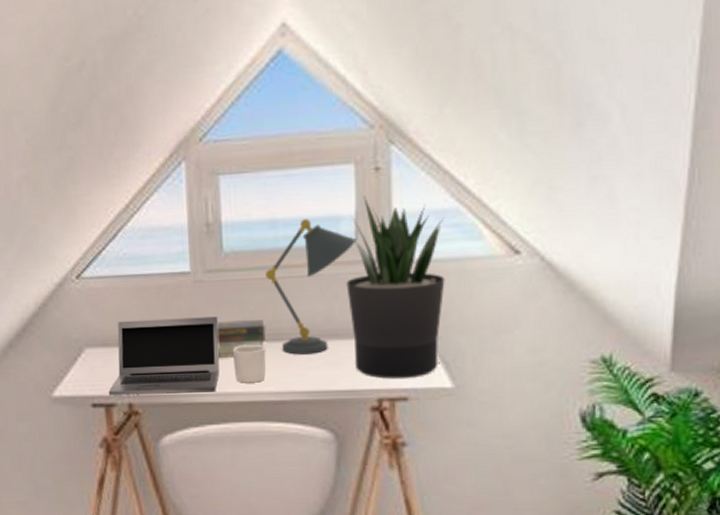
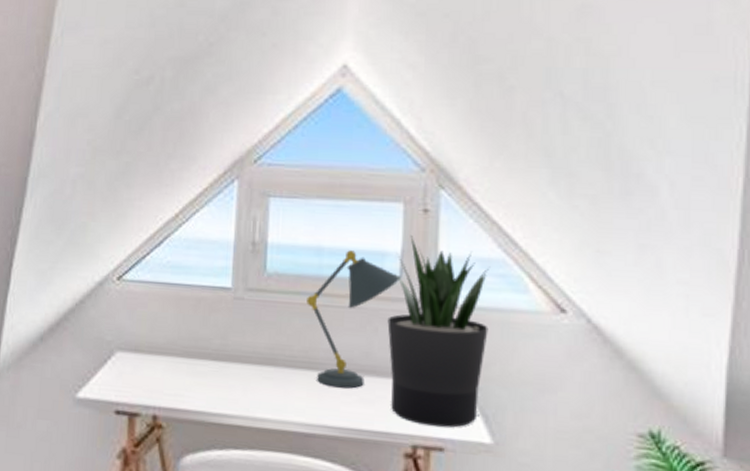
laptop: present [108,316,220,395] -> none [134,328,255,415]
books: present [216,319,267,359] -> none [250,342,303,381]
mug: present [233,344,266,383] -> none [265,369,300,411]

